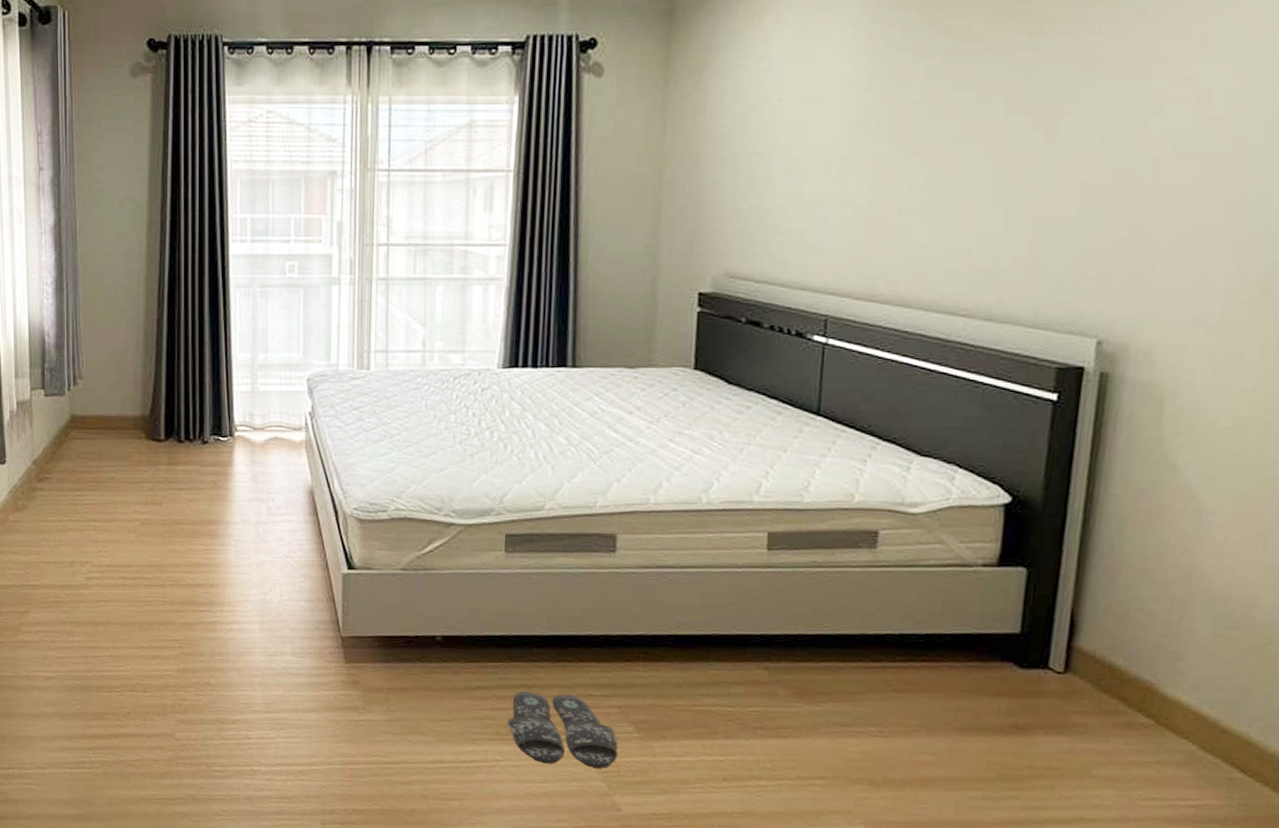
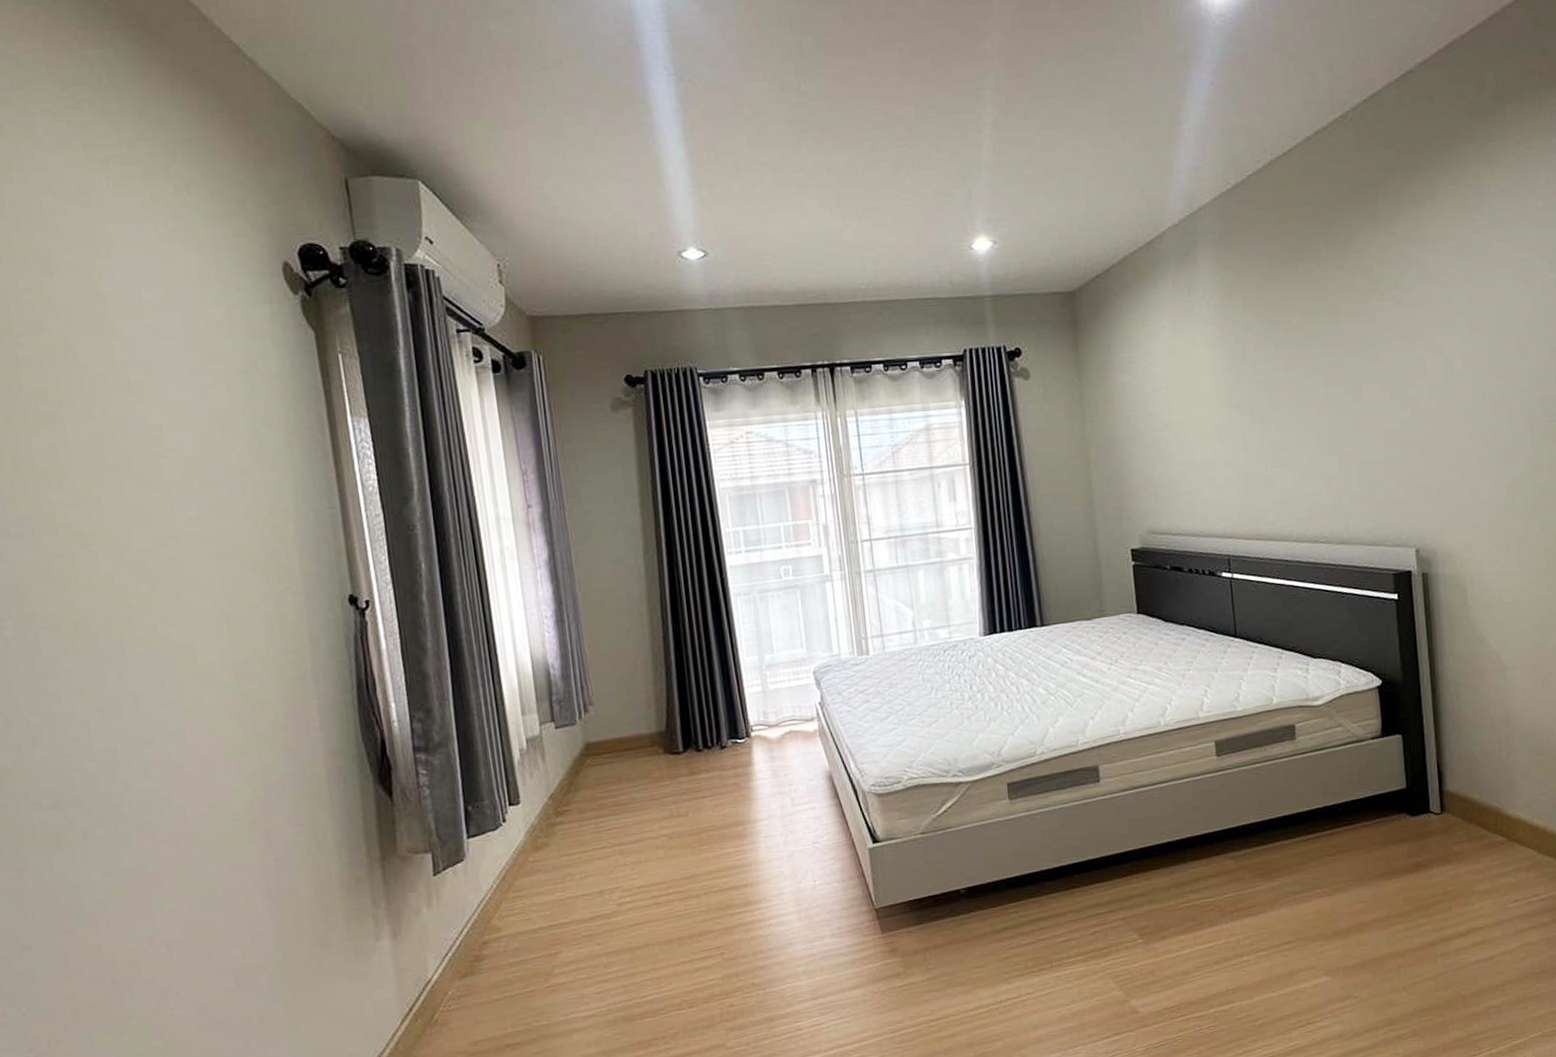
slippers: present [507,691,618,768] -> none [1032,917,1128,986]

